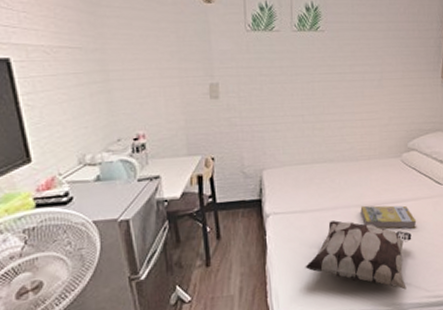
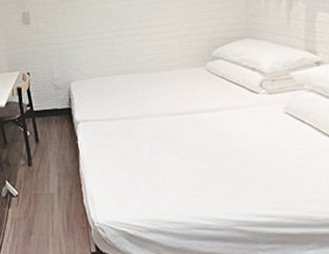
decorative pillow: present [305,220,412,290] -> none [116,129,230,205]
book: present [360,205,417,229] -> none [166,114,233,139]

